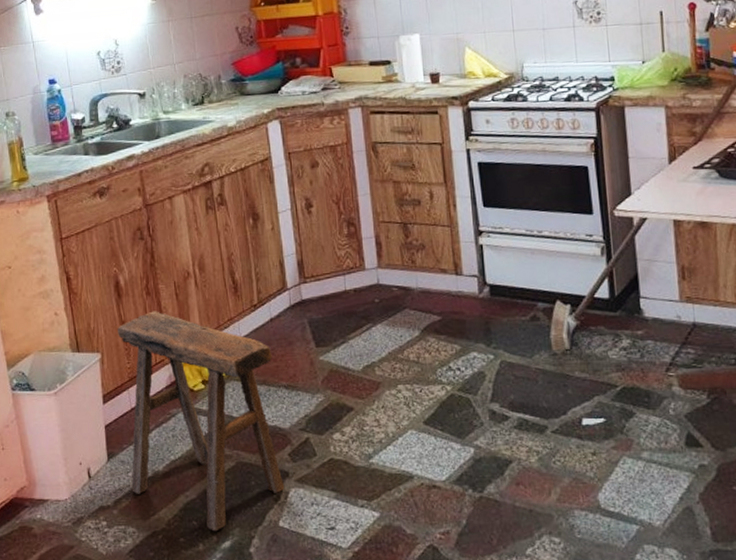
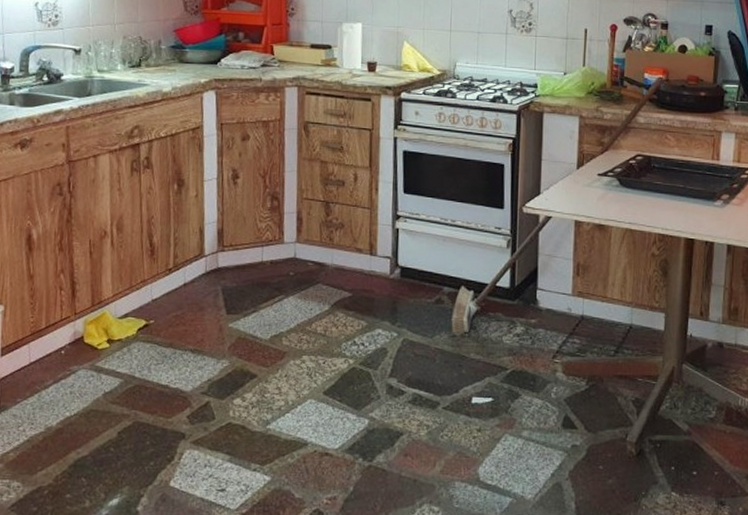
stool: present [118,311,285,532] -> none [21,267,182,489]

